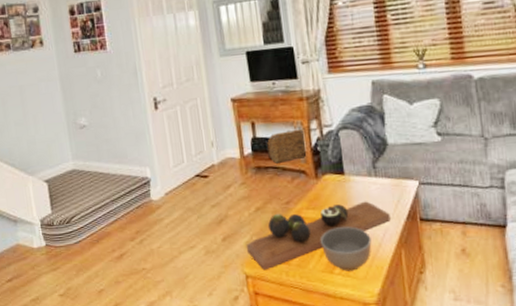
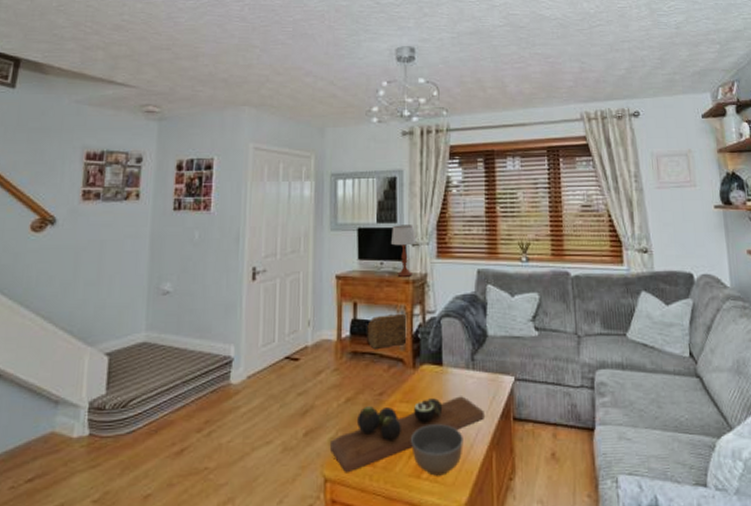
table lamp: none [279,43,306,95] -> present [390,225,416,277]

